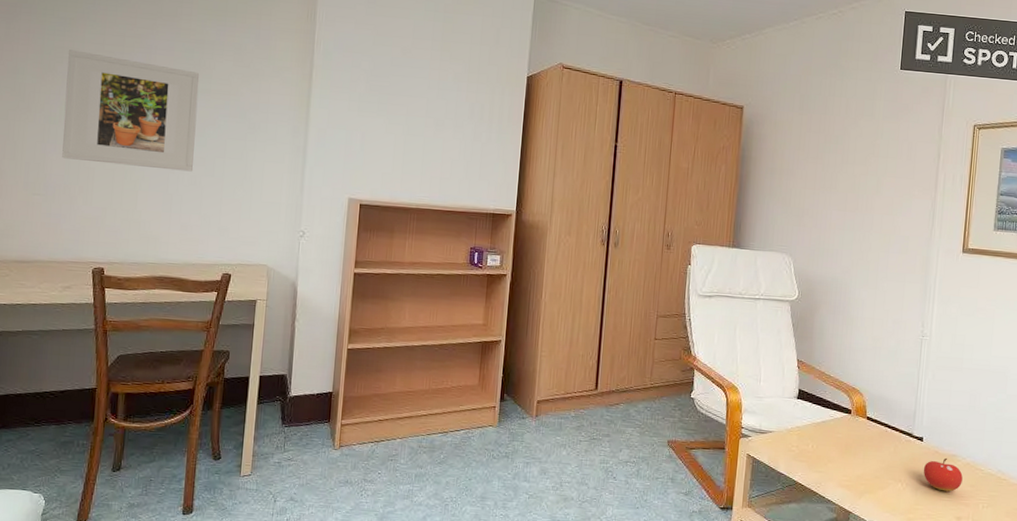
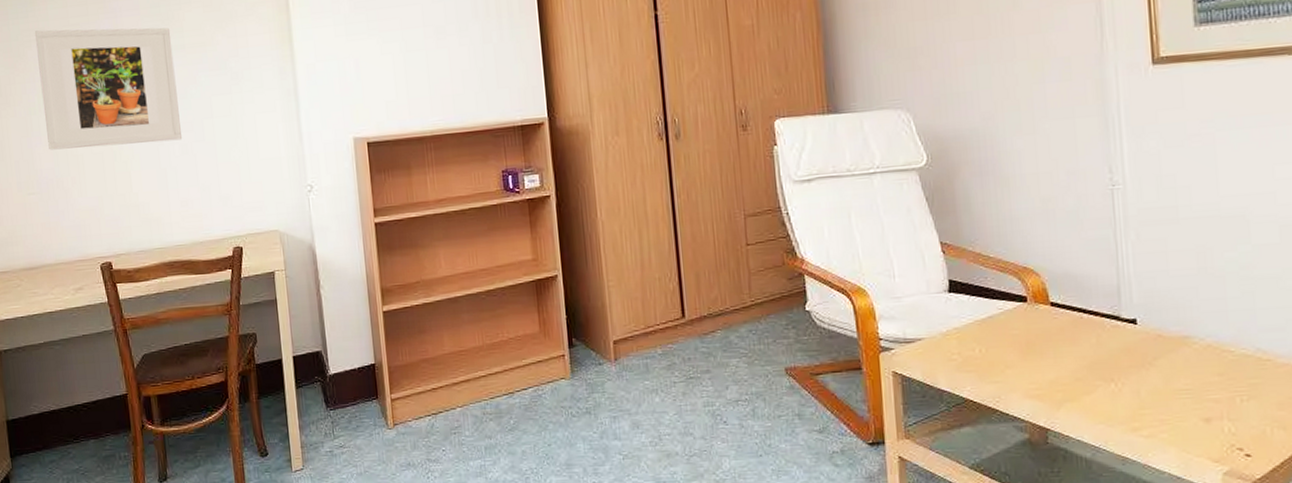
fruit: present [923,457,963,492] -> none [1143,341,1205,387]

